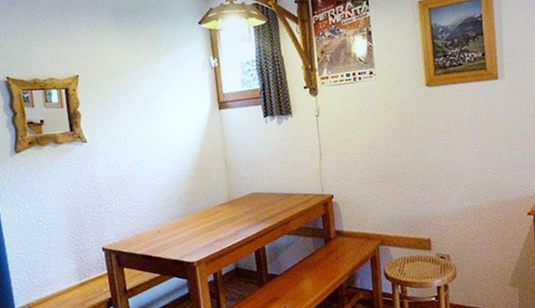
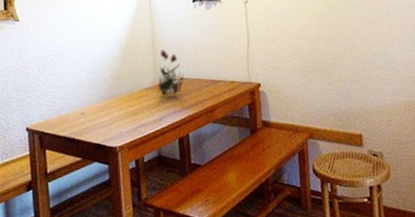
flower: none [231,166,258,211] -> present [157,49,184,97]

